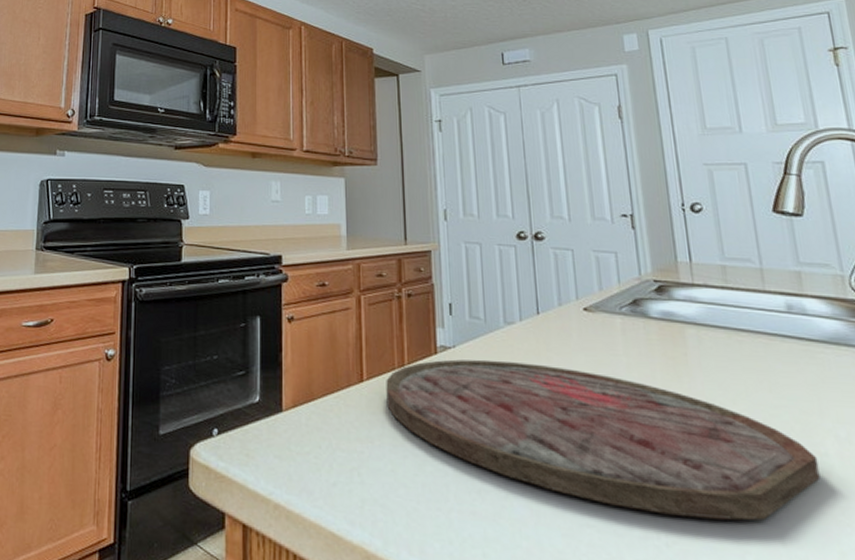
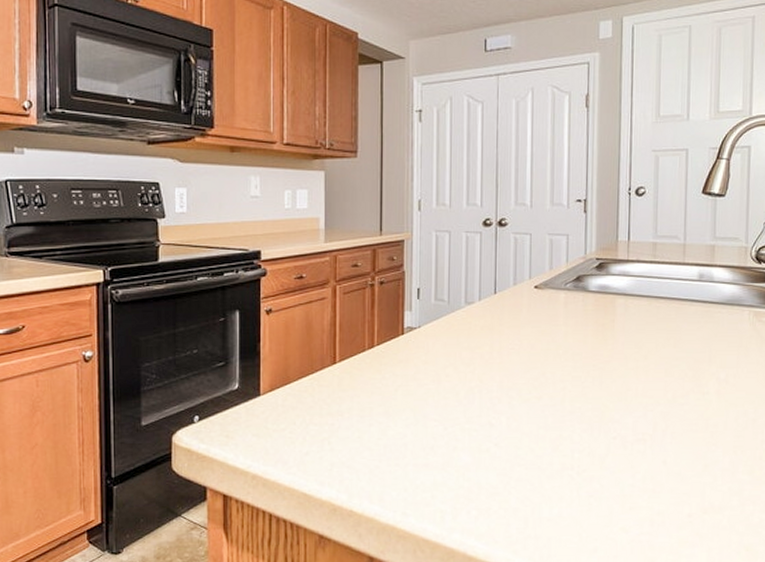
cutting board: present [386,359,821,521] -> none [356,336,701,451]

